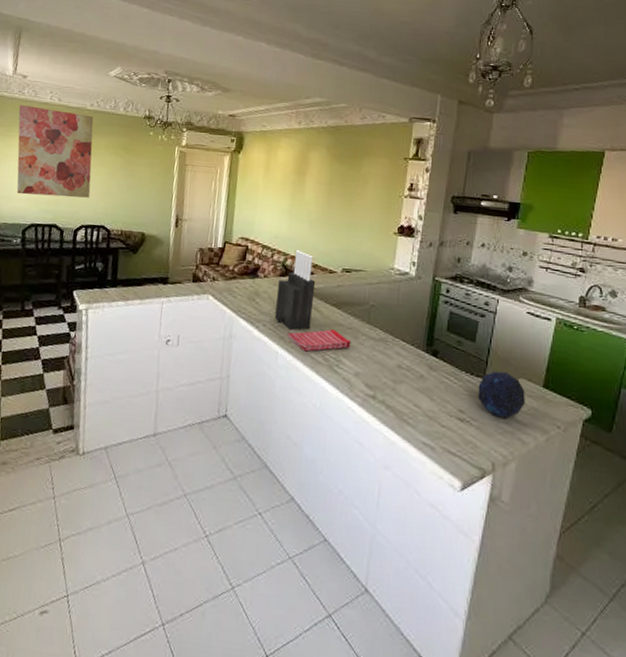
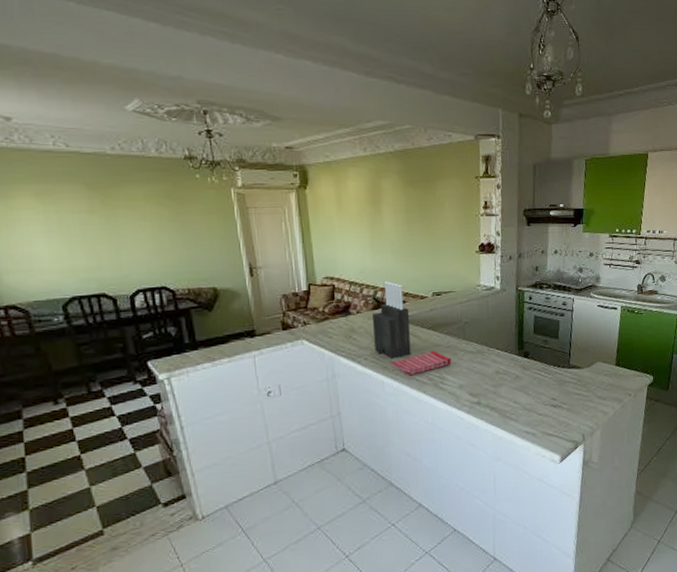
wall art: present [16,104,94,198] -> none [11,155,139,265]
decorative orb: present [478,370,525,419] -> none [565,359,603,398]

